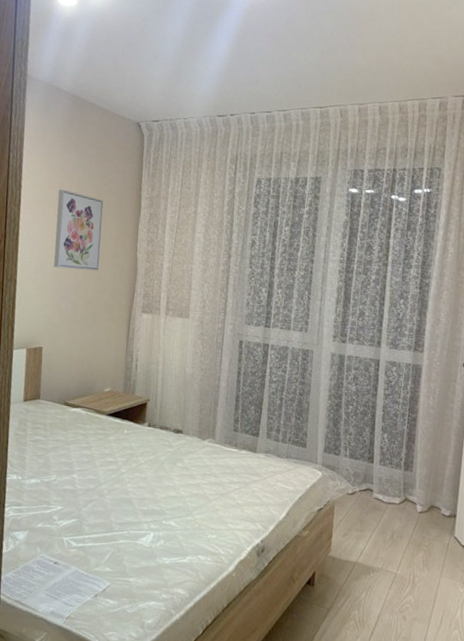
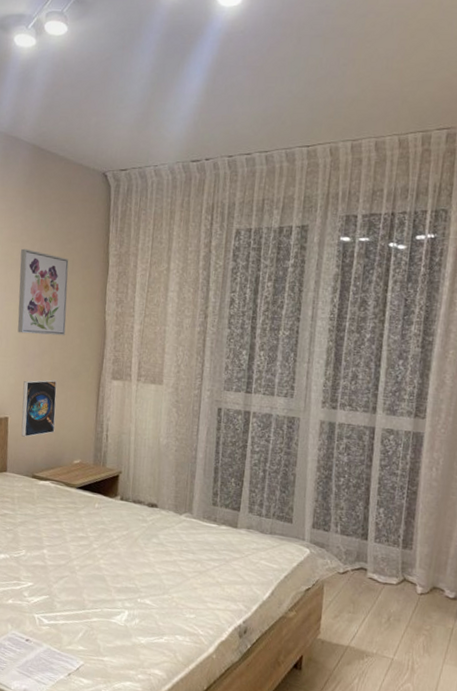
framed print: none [55,312,90,366] -> present [21,379,57,437]

